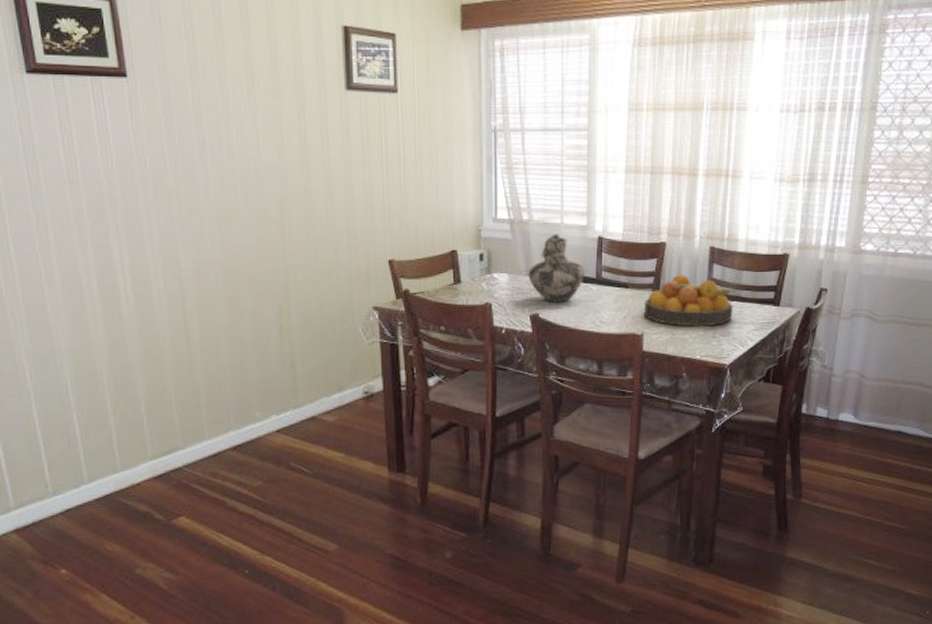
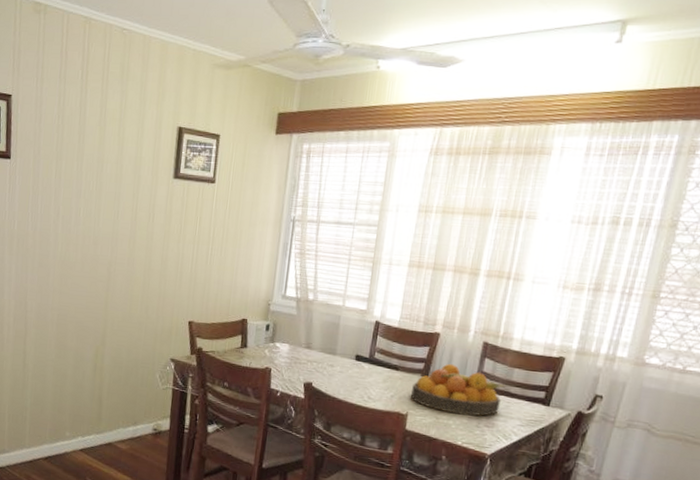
vase: present [528,233,585,303] -> none [307,314,359,376]

